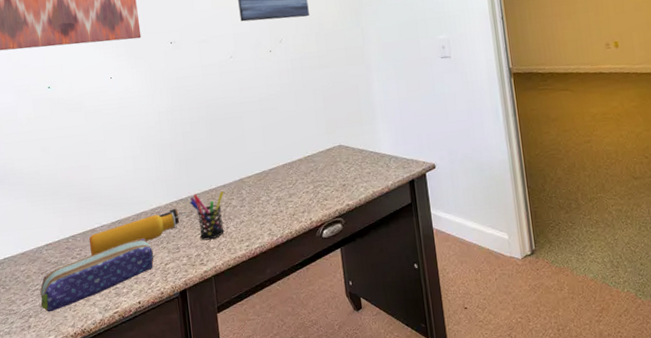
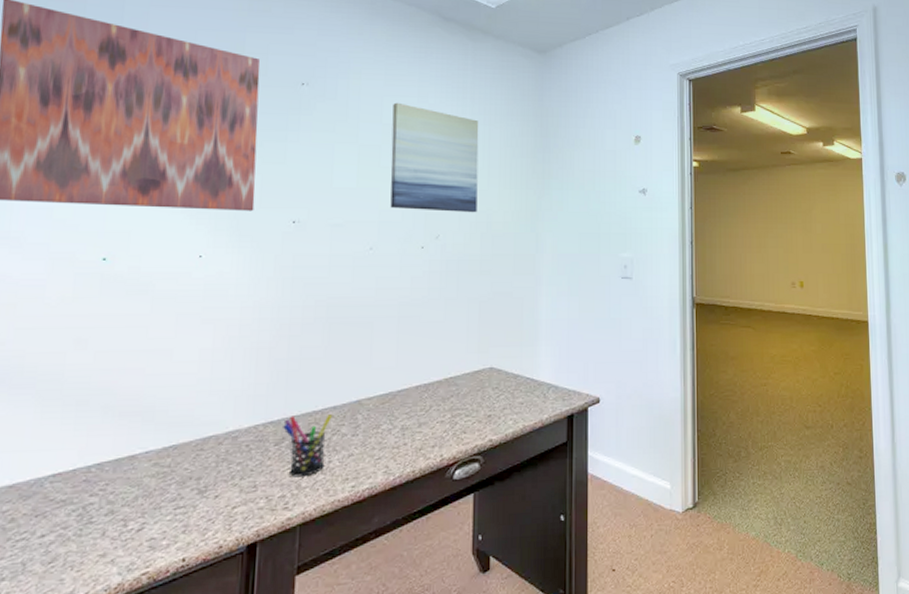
pencil case: present [40,238,154,312] -> none [24,471,219,573]
water bottle: present [89,208,188,257] -> none [122,433,278,494]

